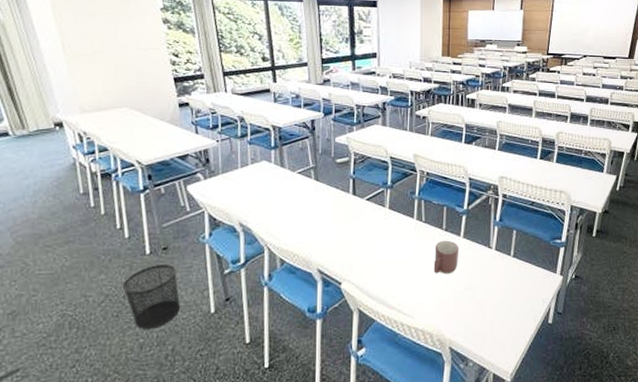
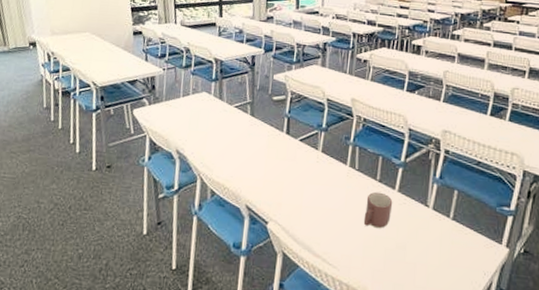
waste bin: present [122,265,180,329] -> none [69,181,117,242]

